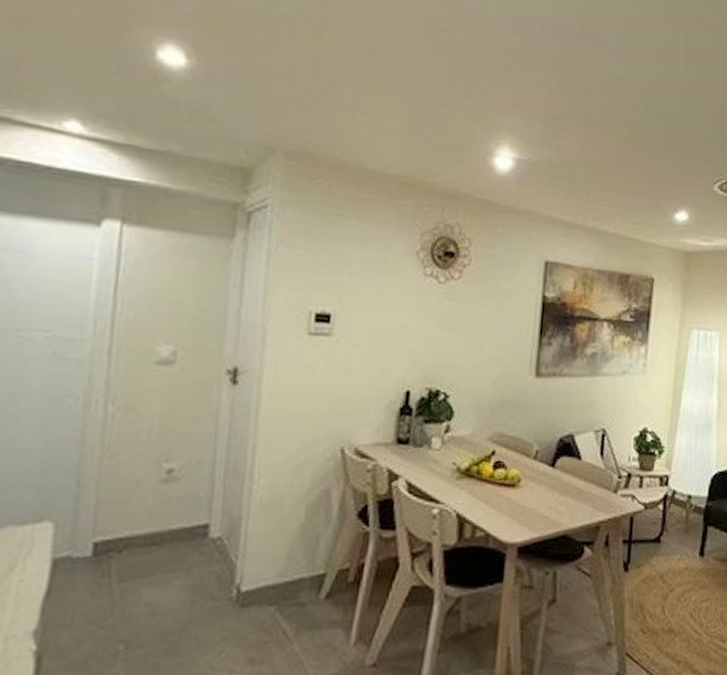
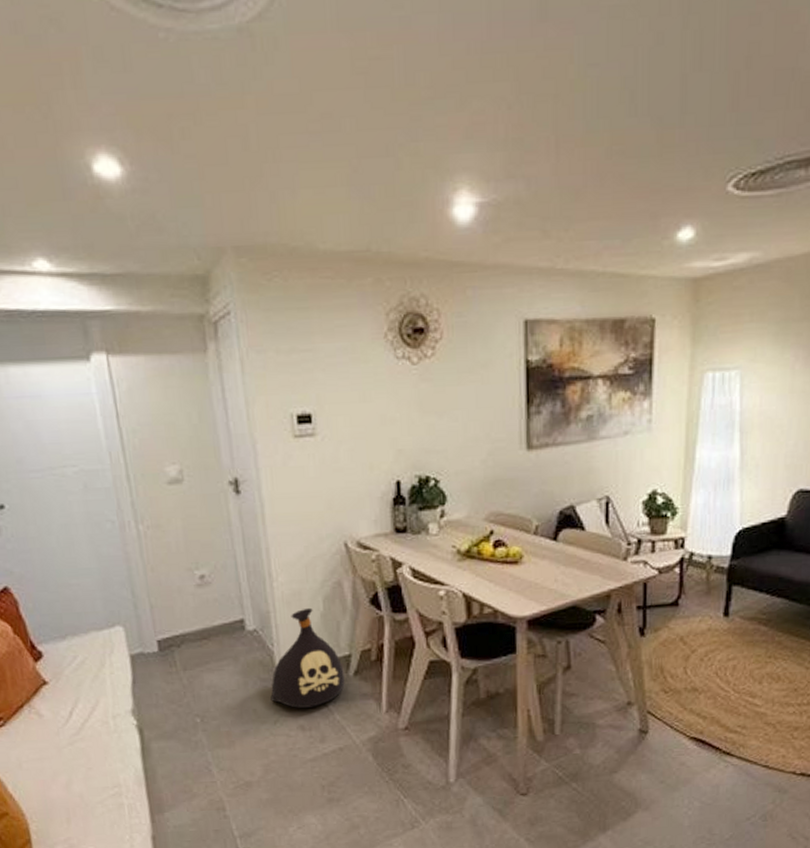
bag: none [220,516,315,636] -> present [270,607,345,708]

